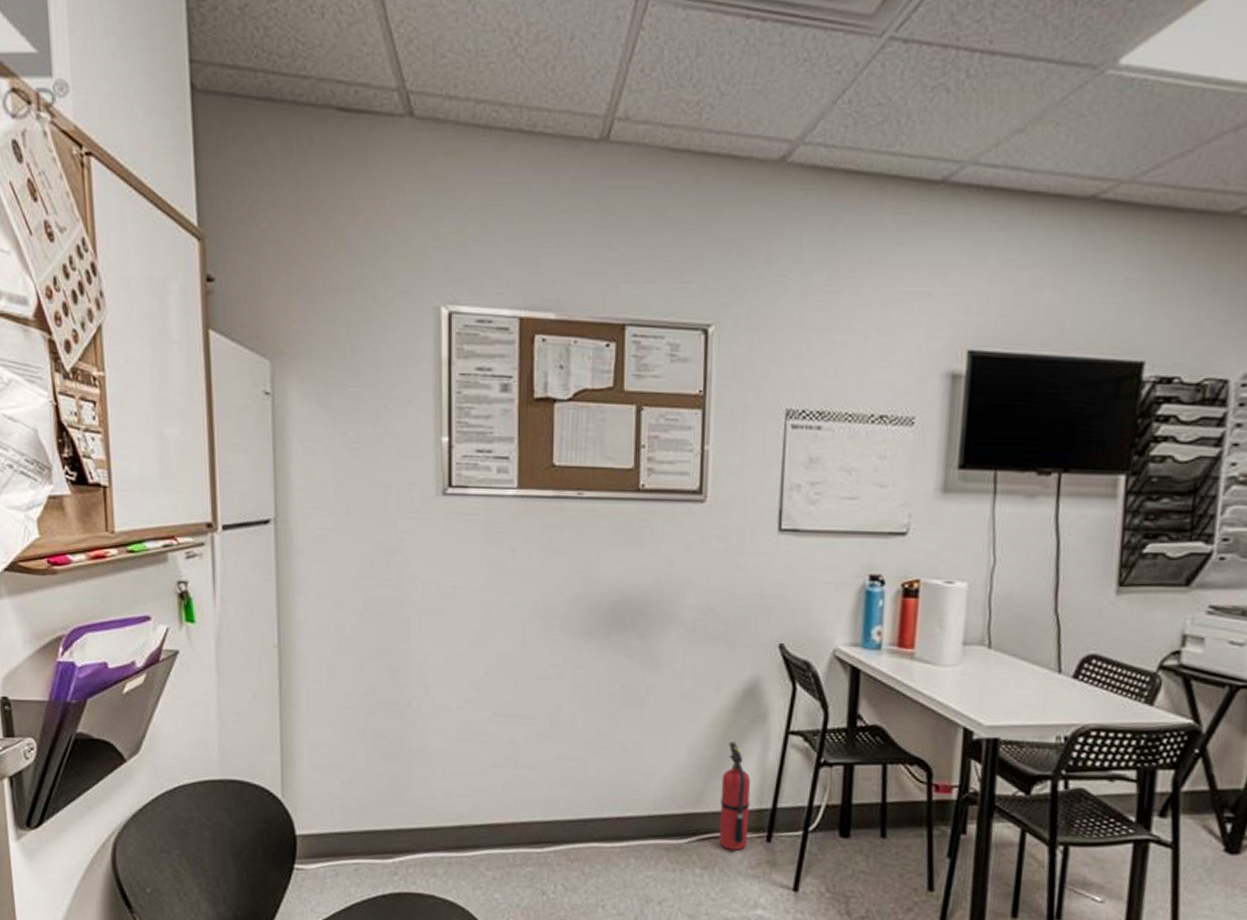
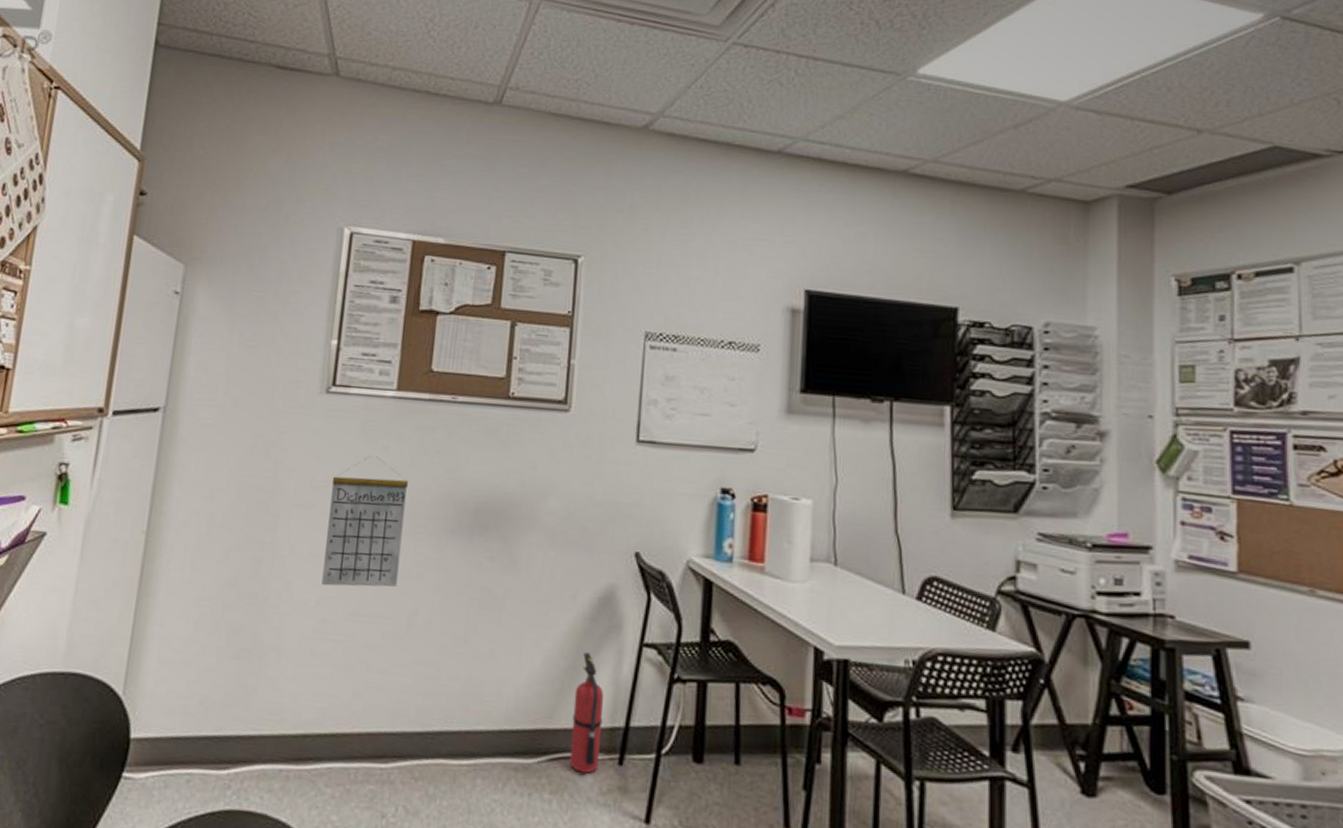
calendar: none [459,559,540,690] -> present [322,456,409,587]

